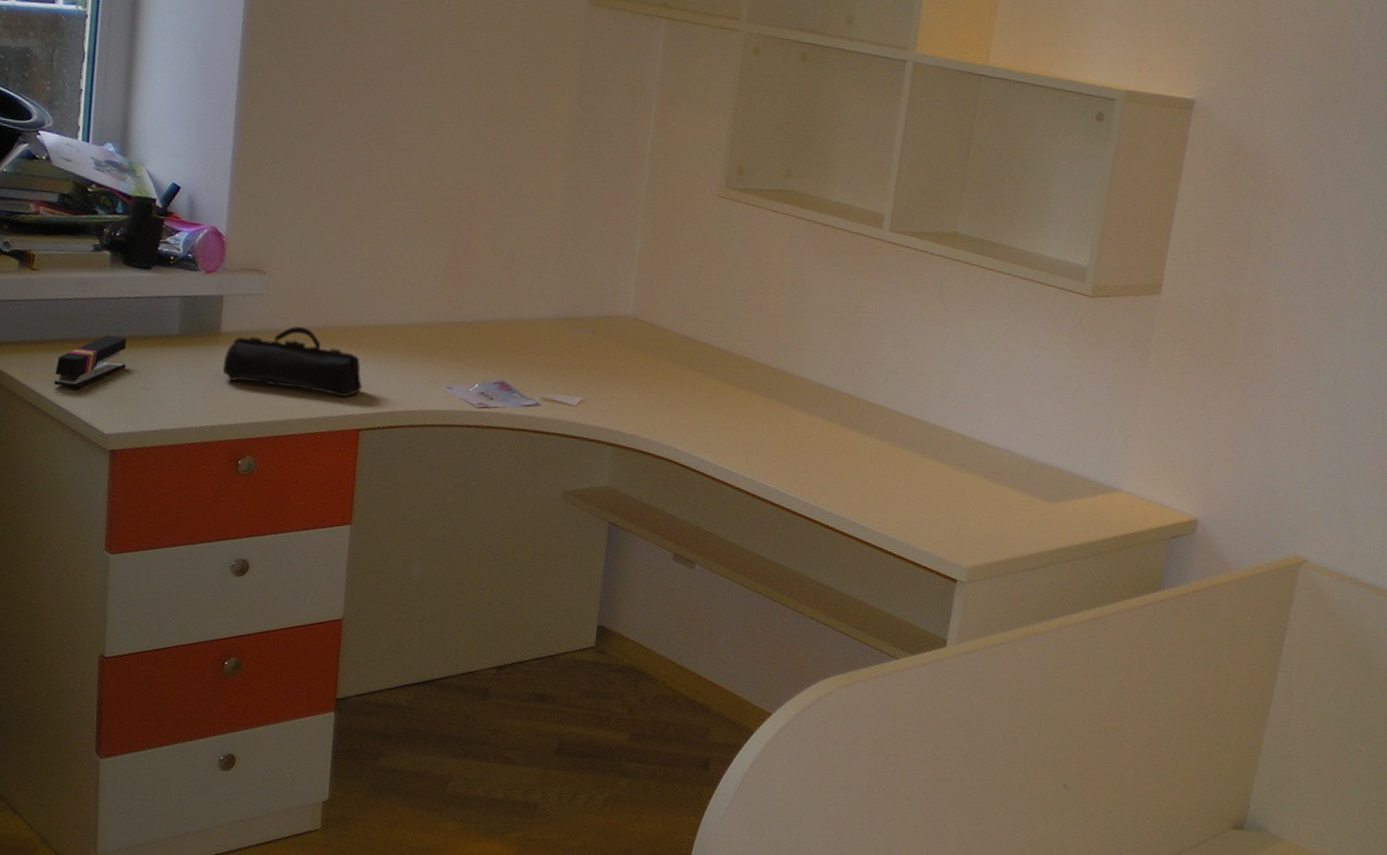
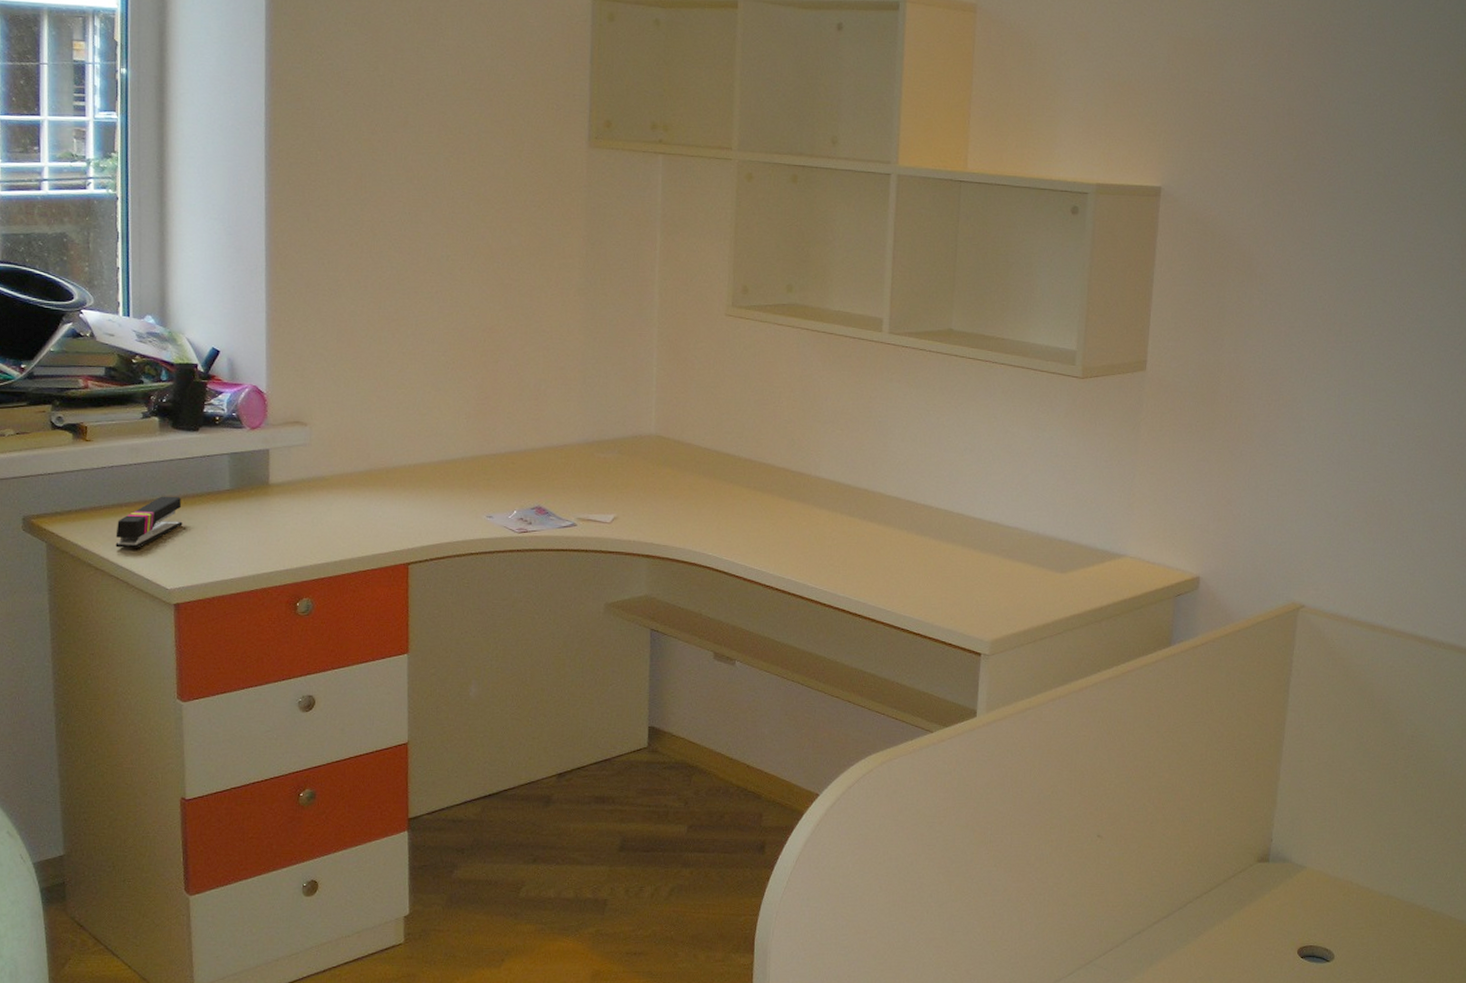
pencil case: present [222,326,362,397] -> none [274,472,407,534]

